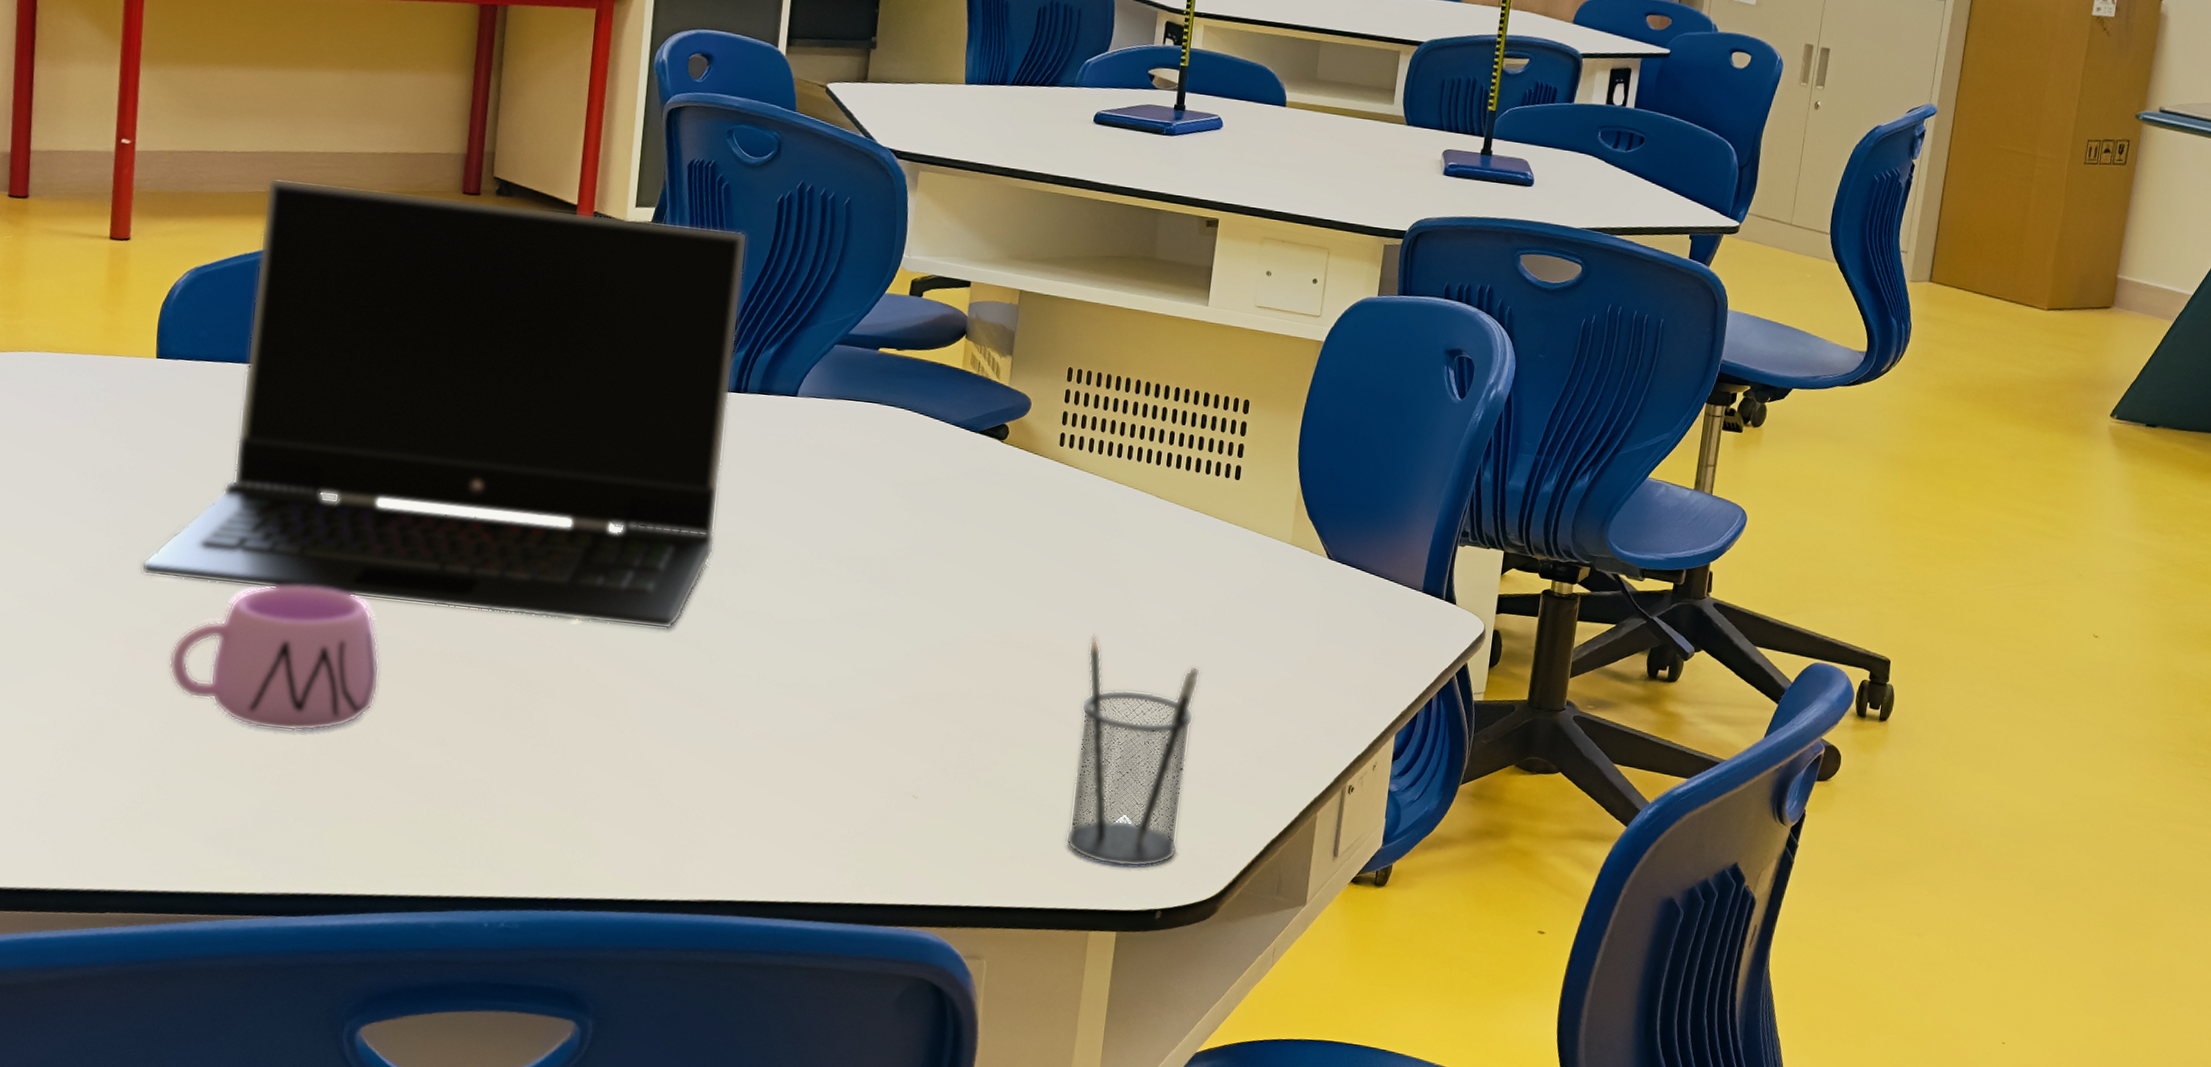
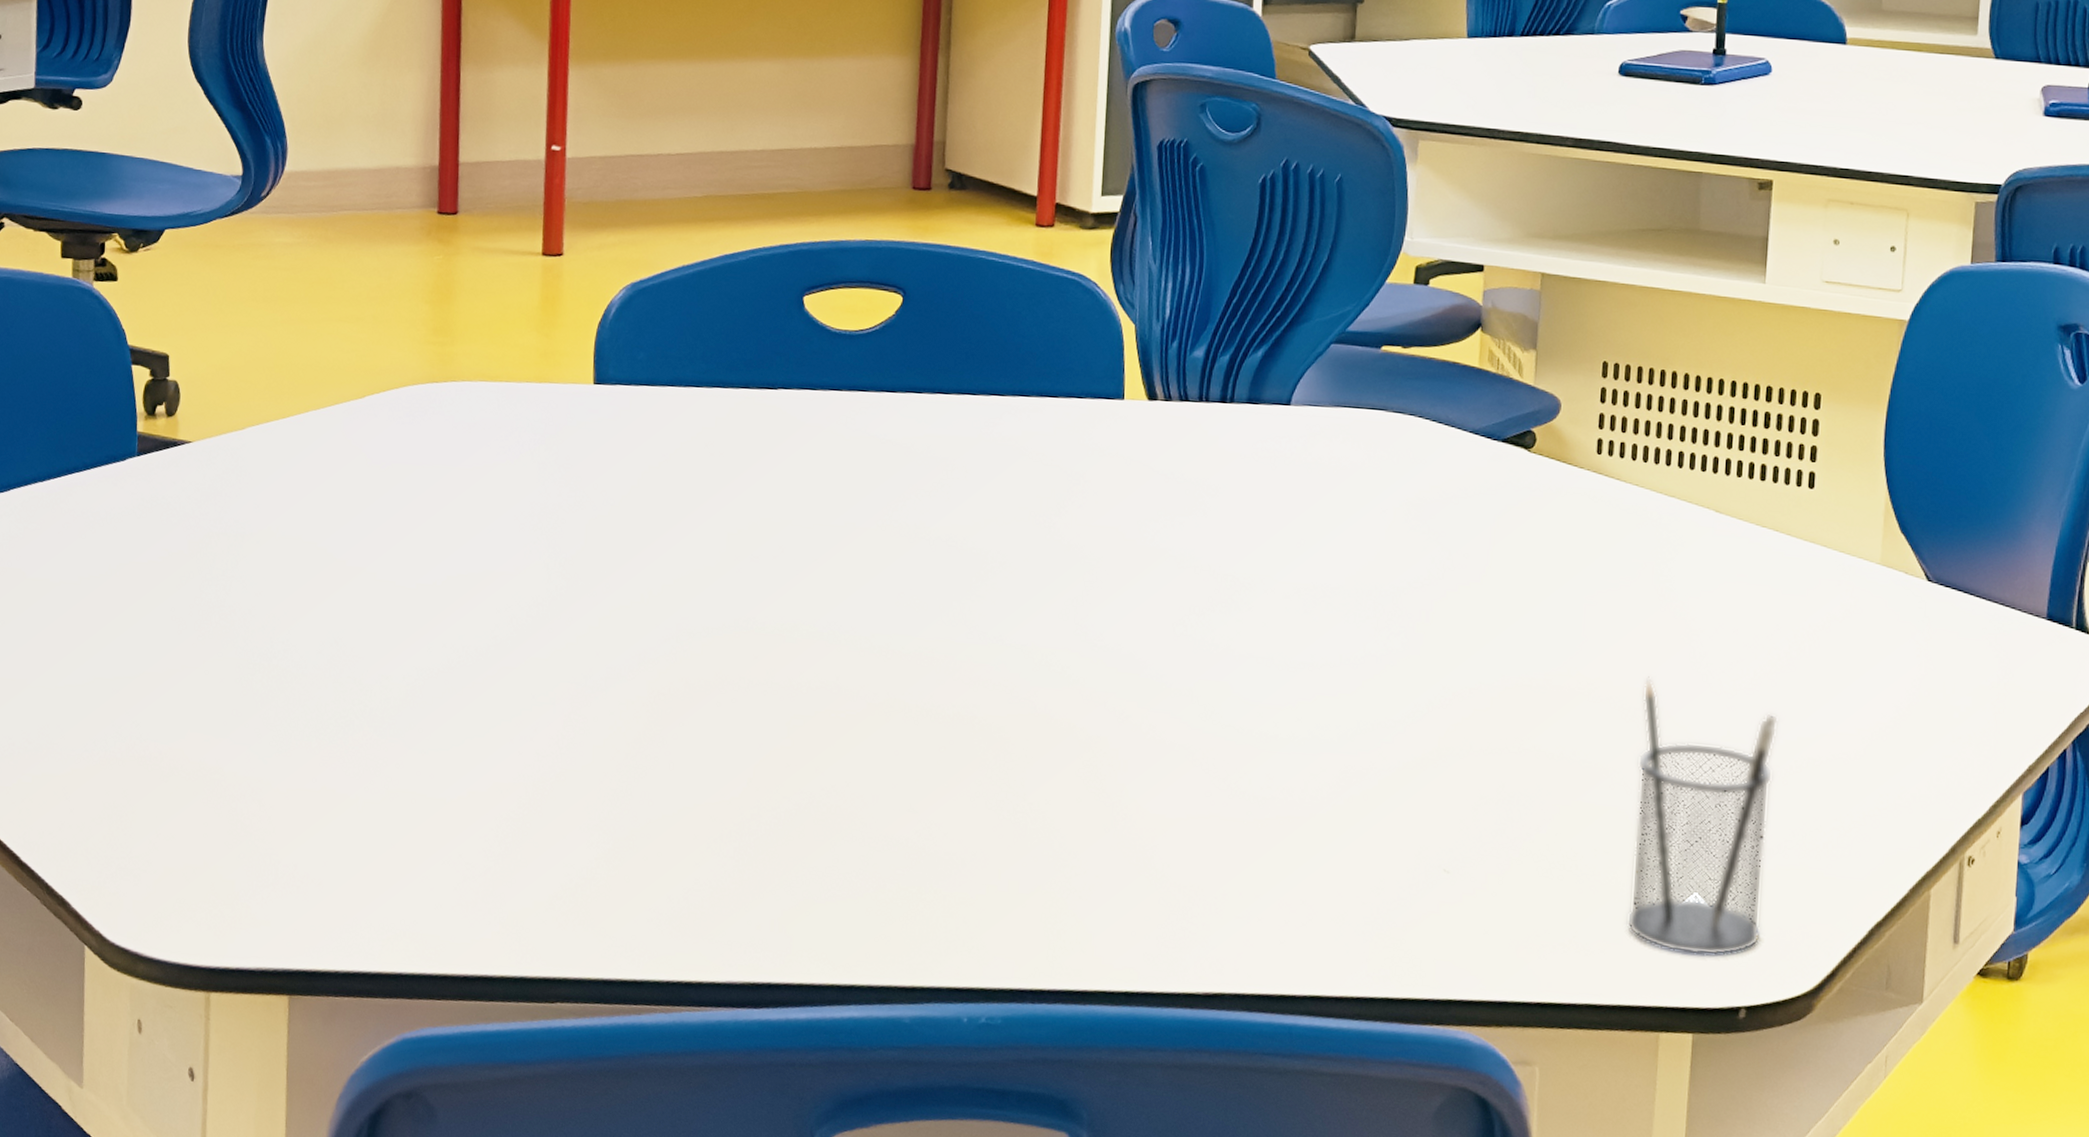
laptop computer: present [141,178,748,630] -> none [584,181,1228,678]
mug: present [169,585,380,732] -> none [615,633,840,798]

